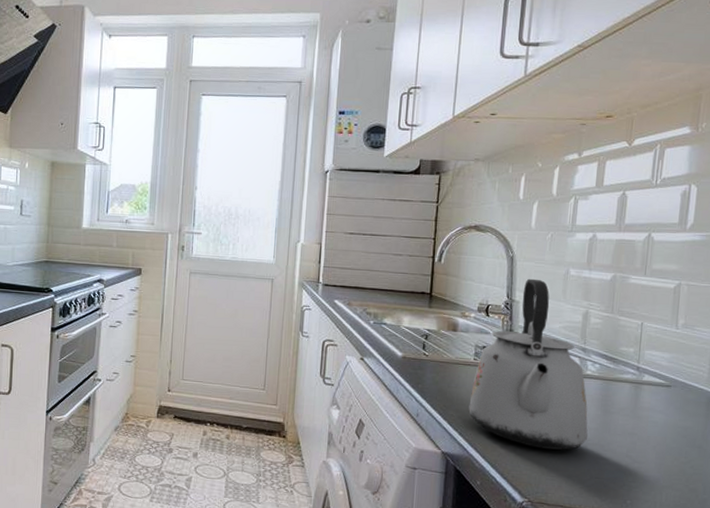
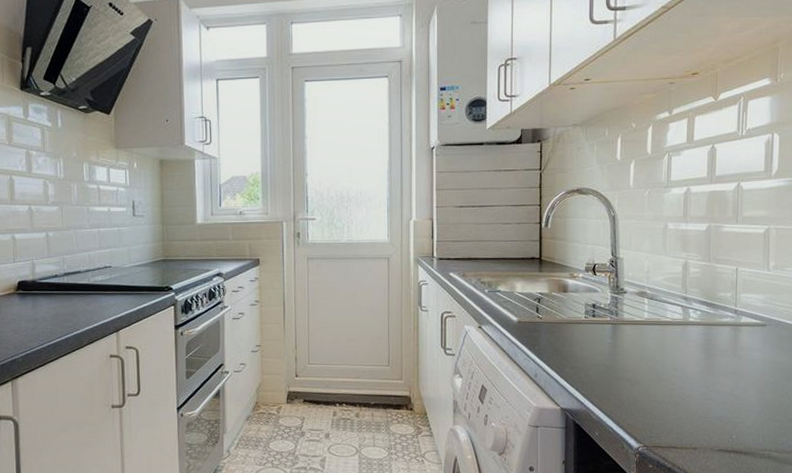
kettle: present [468,278,588,450] -> none [583,235,694,396]

